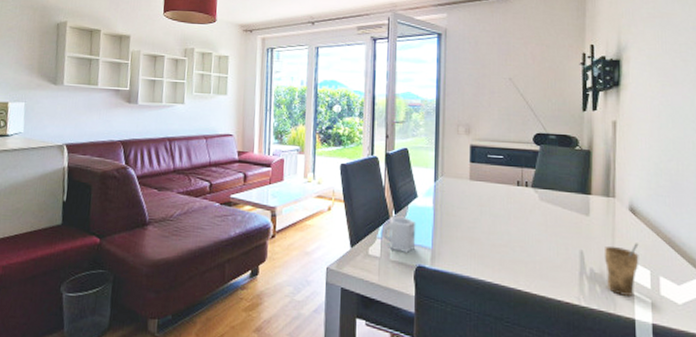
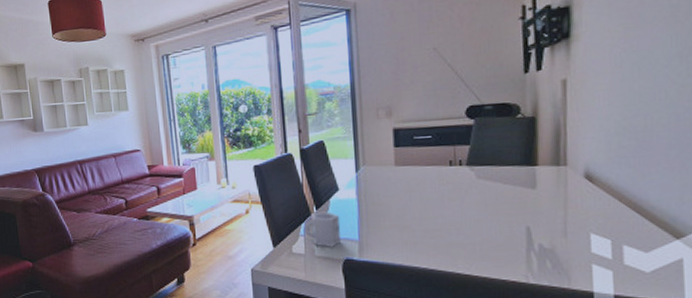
cup: present [604,243,639,296] -> none [554,212,598,269]

